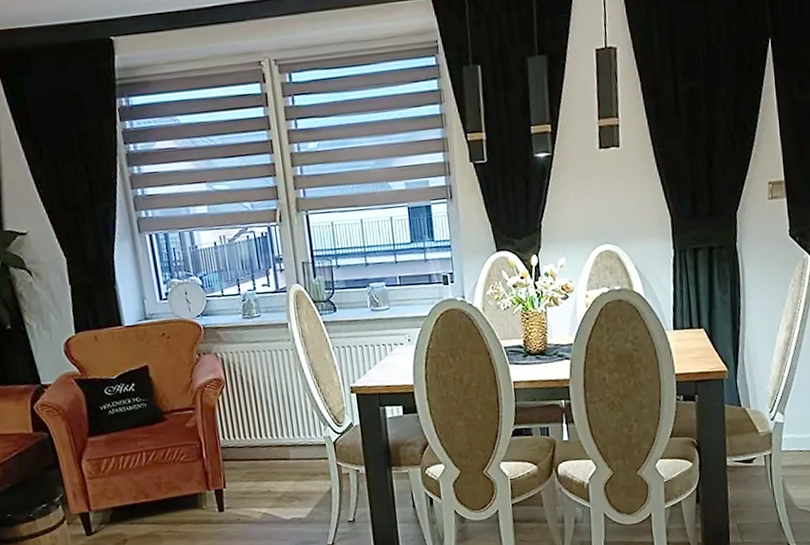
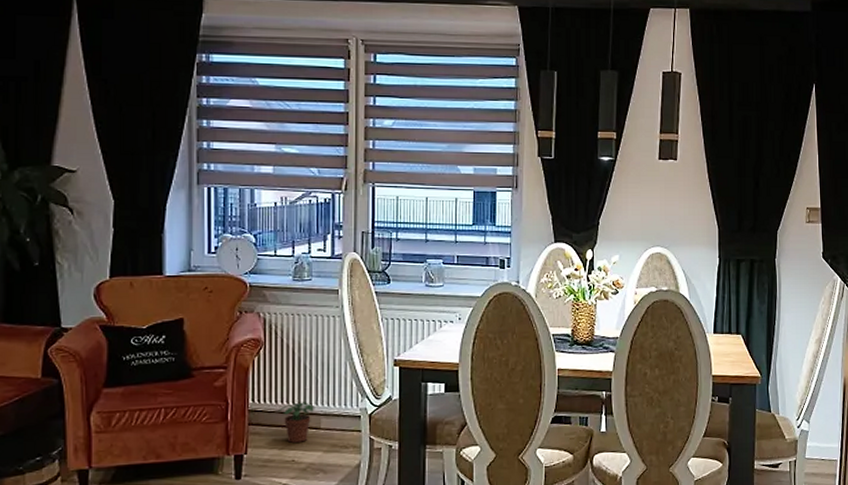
potted plant: none [247,435,282,475] -> present [277,402,315,443]

